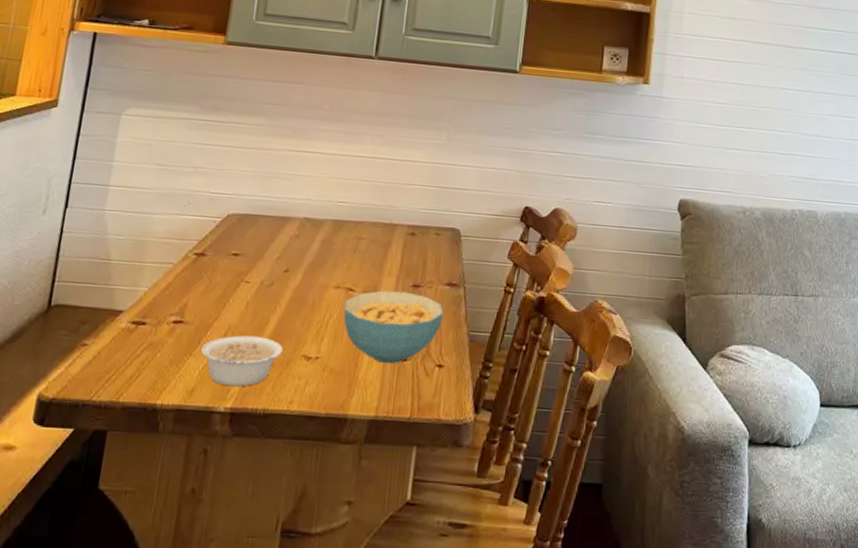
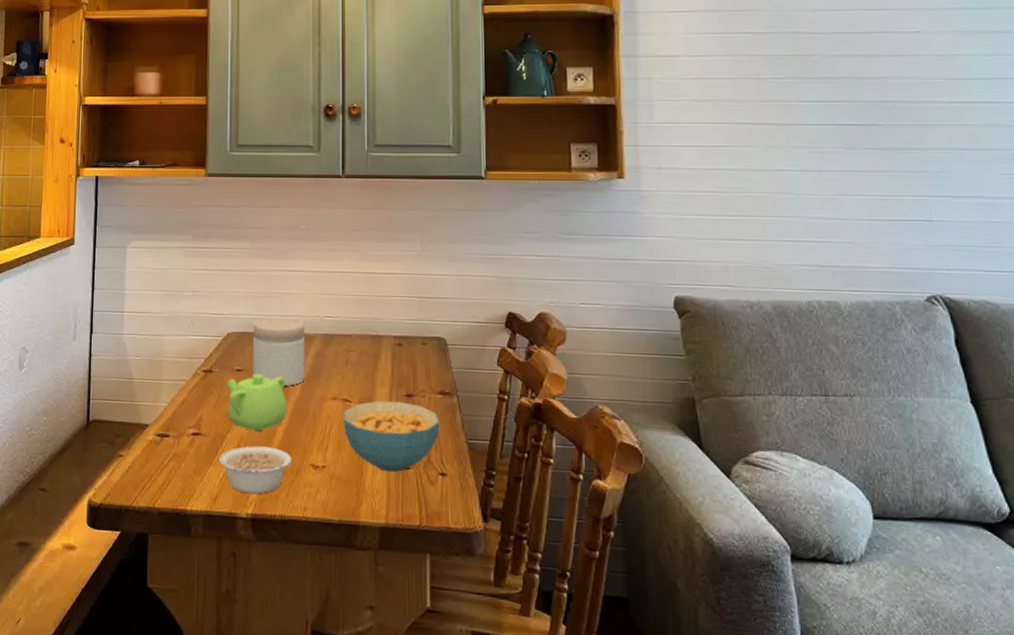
teapot: none [217,259,287,320] -> present [226,374,288,431]
jar: none [251,200,316,273] -> present [253,318,305,386]

